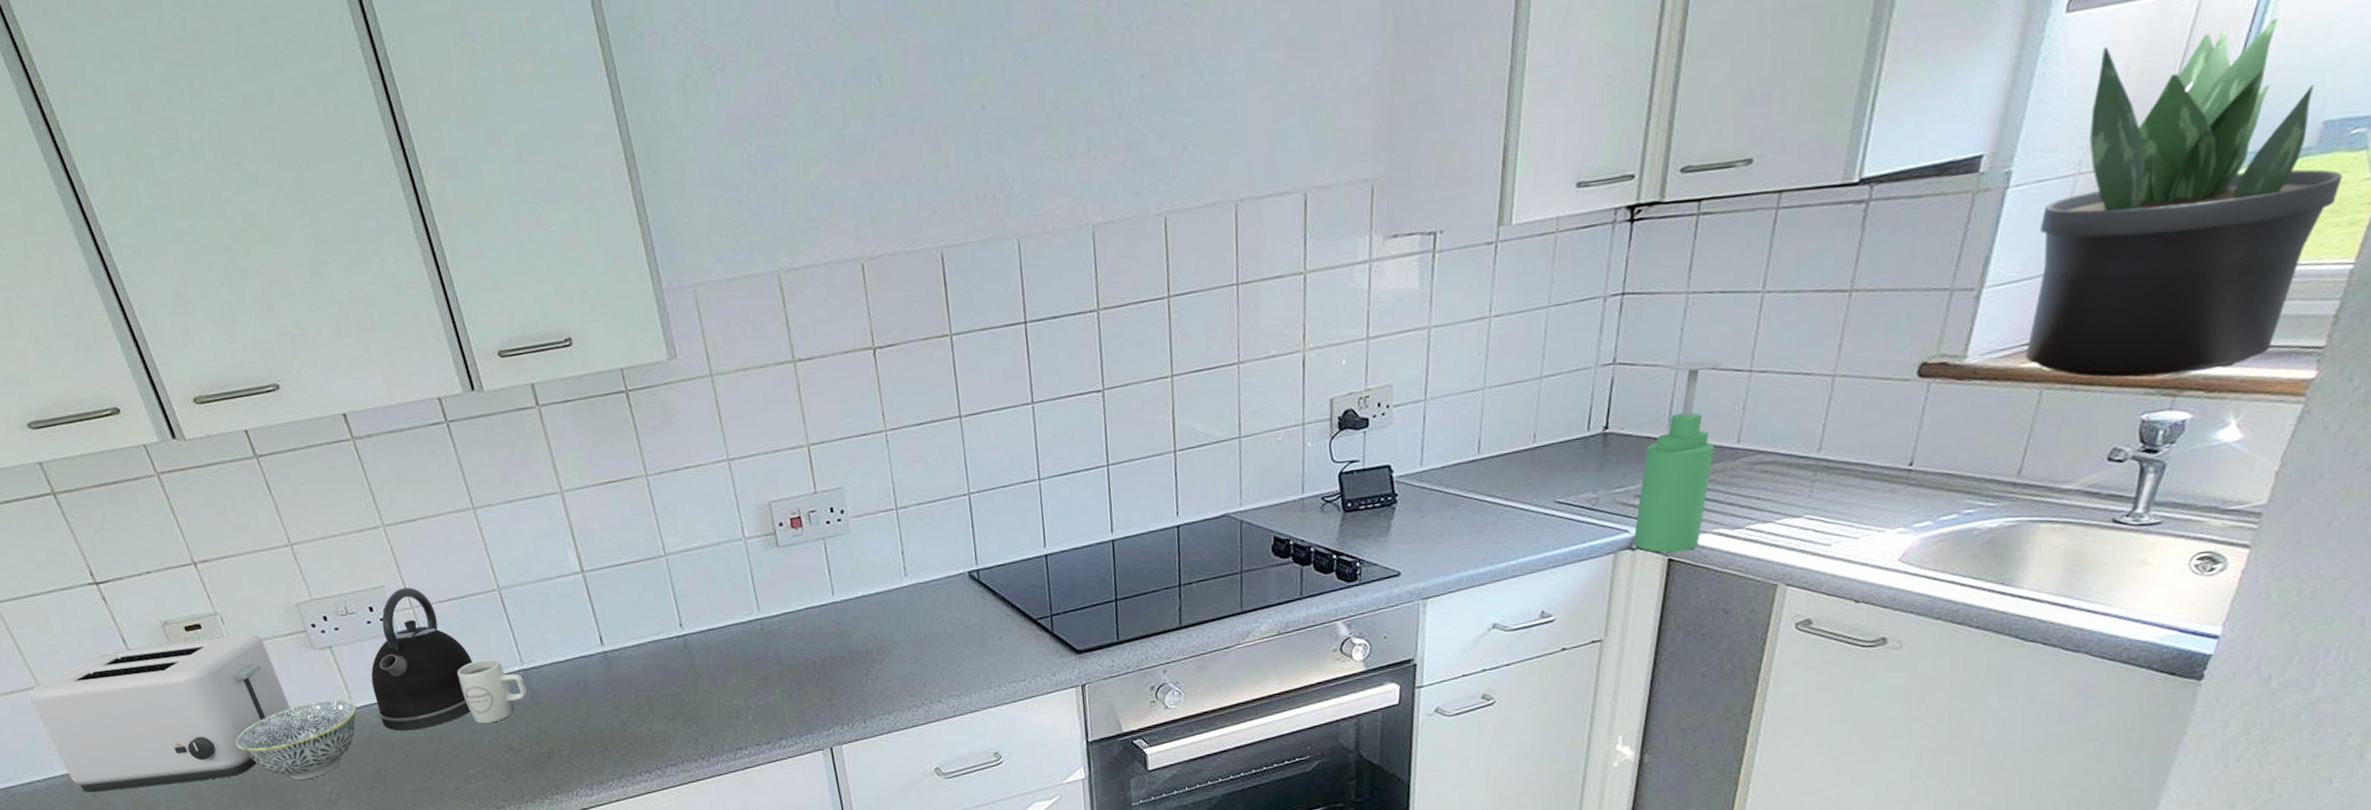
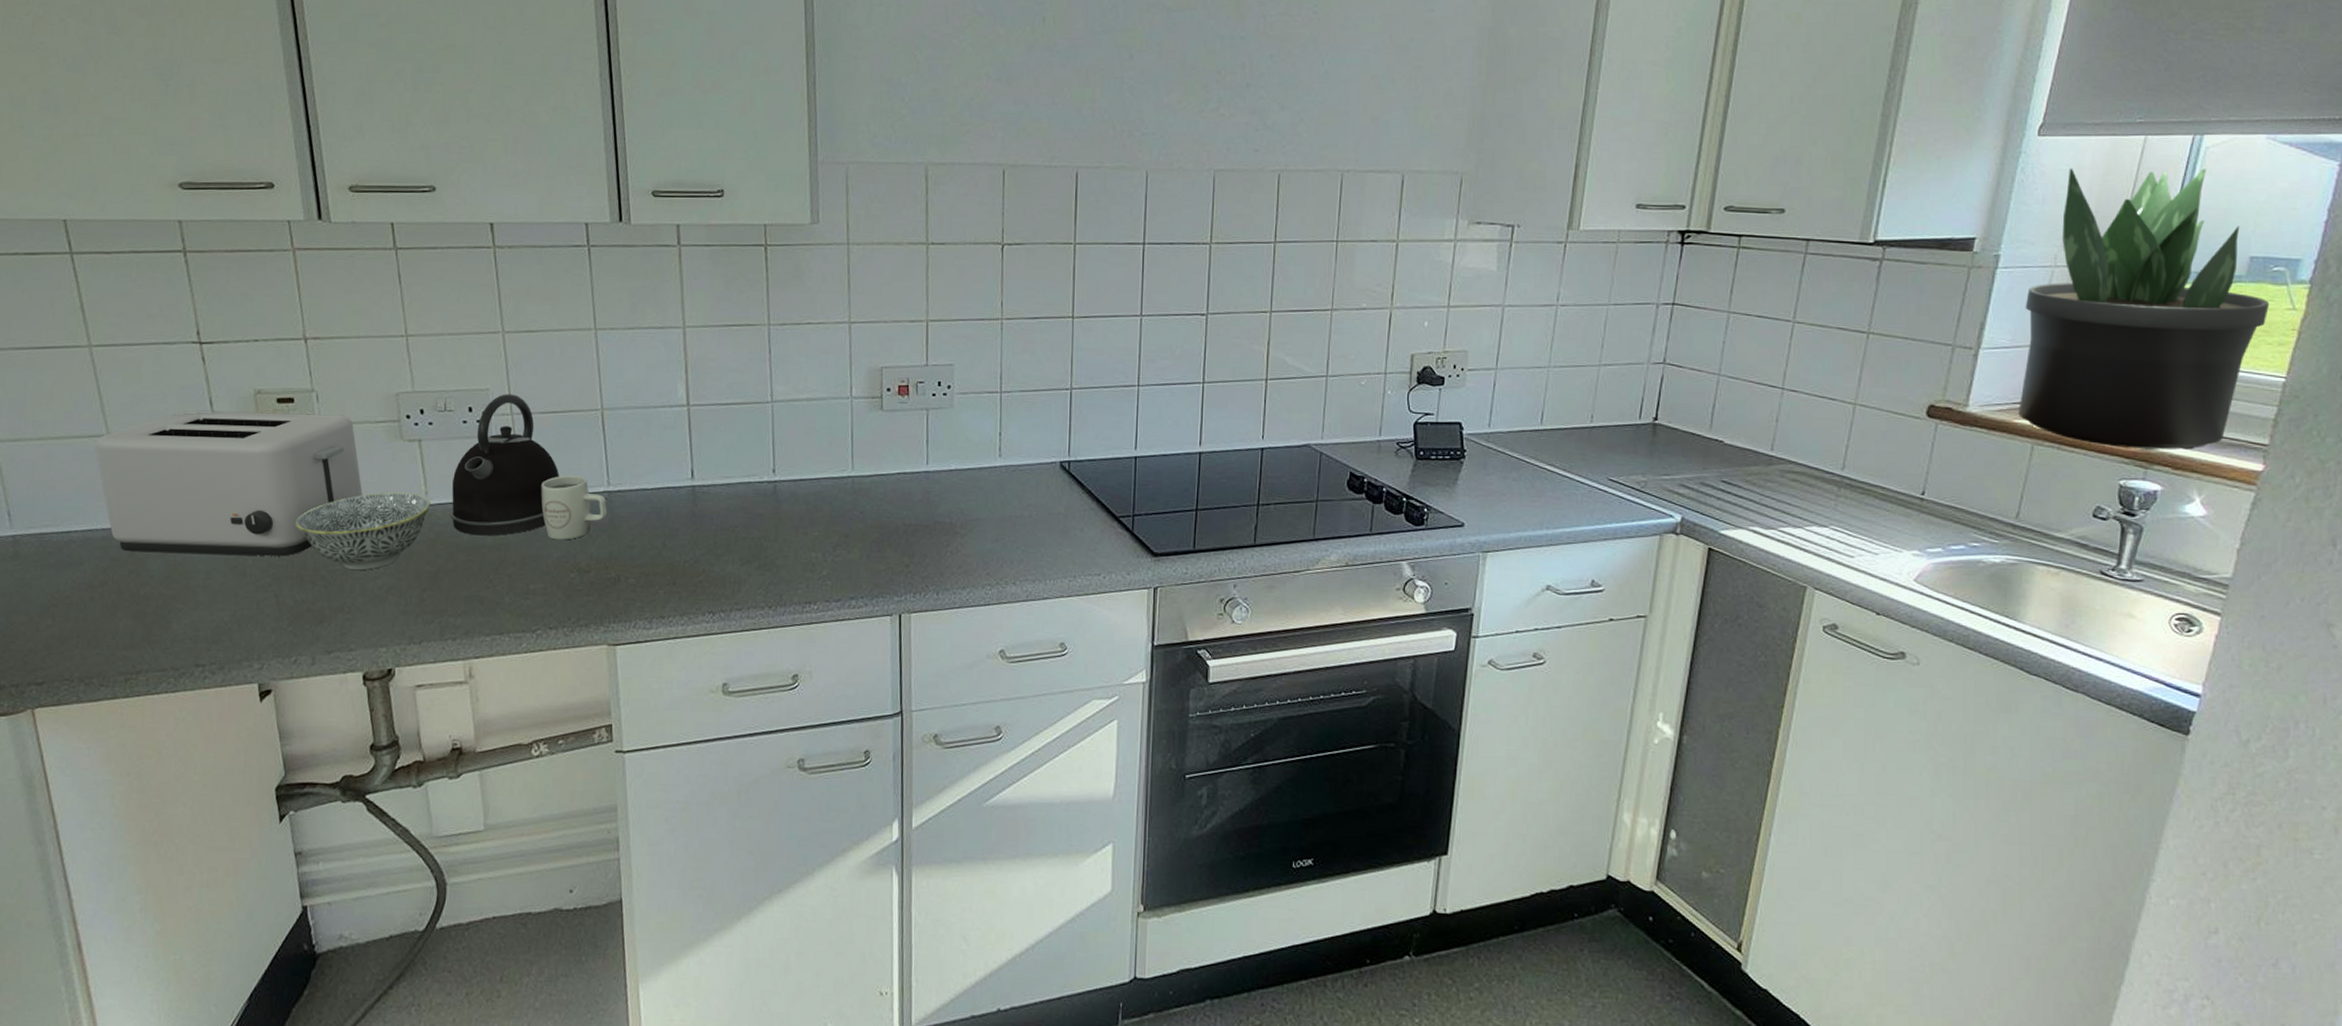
soap dispenser: present [1633,360,1723,553] -> none [1677,371,1759,543]

